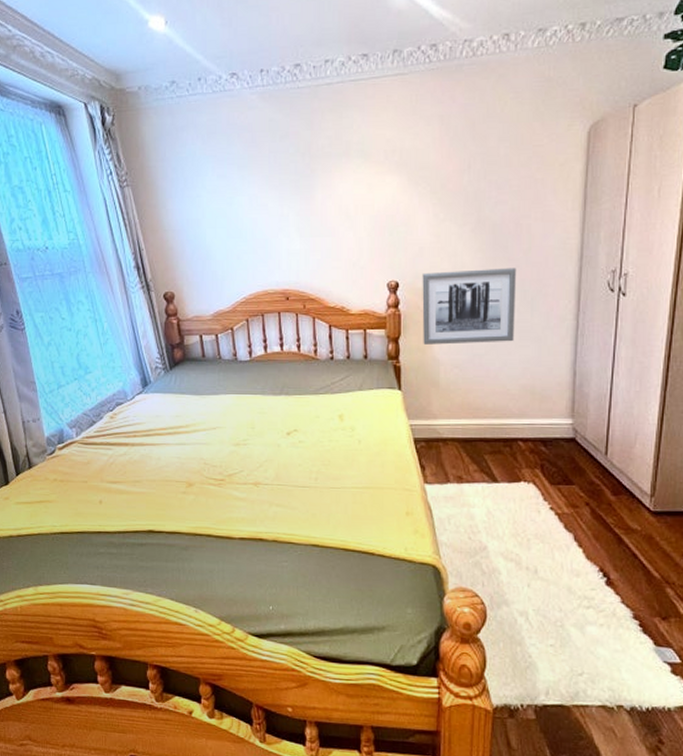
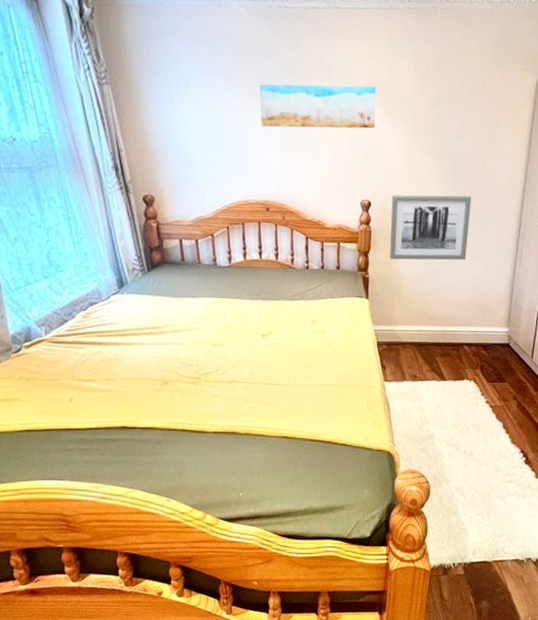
wall art: none [274,157,399,213] -> present [259,83,376,129]

